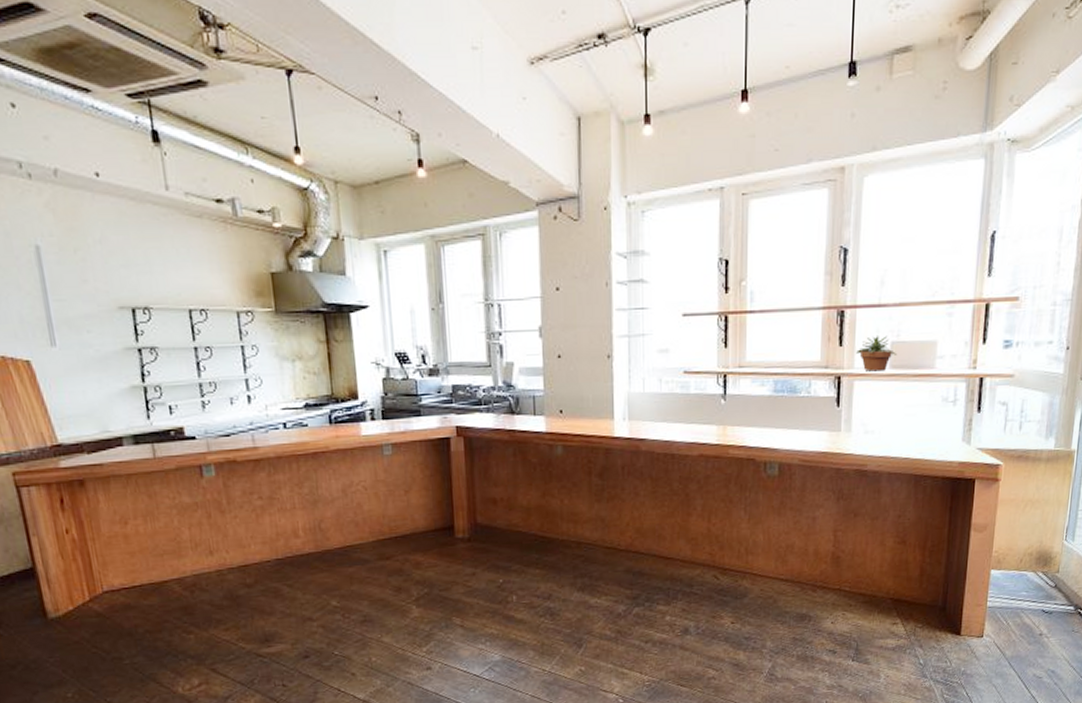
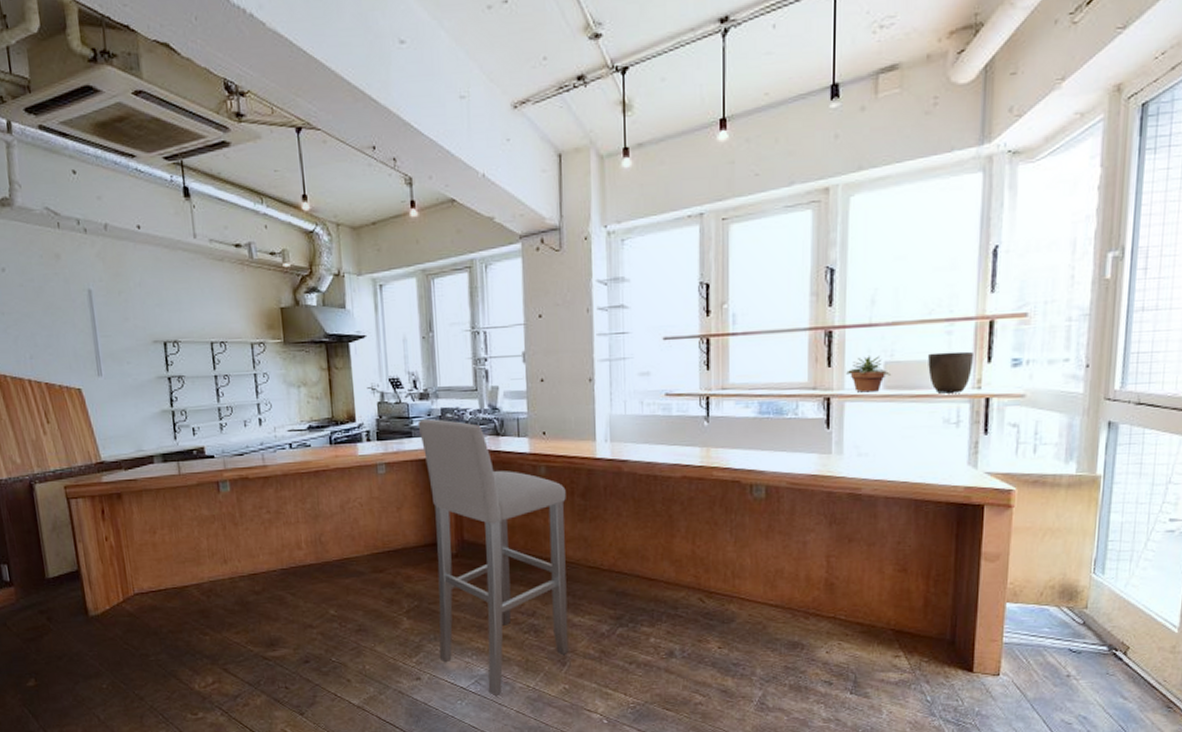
bar stool: none [427,396,585,681] -> present [417,419,569,695]
ceramic pot: none [930,333,972,373] -> present [928,351,975,394]

